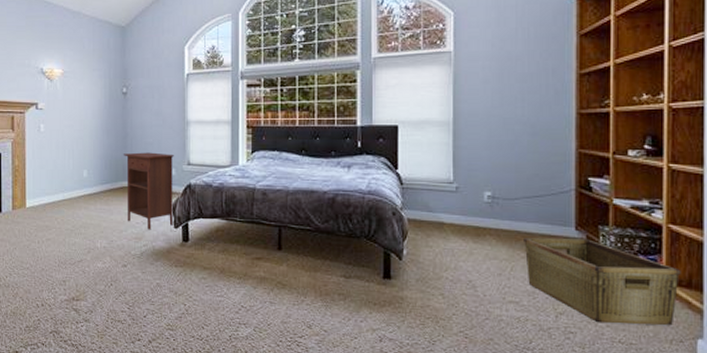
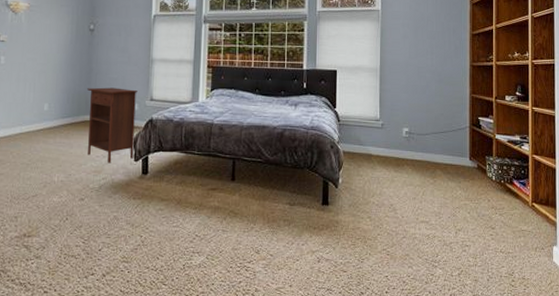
hamper: present [524,238,681,325] -> none [432,167,542,236]

